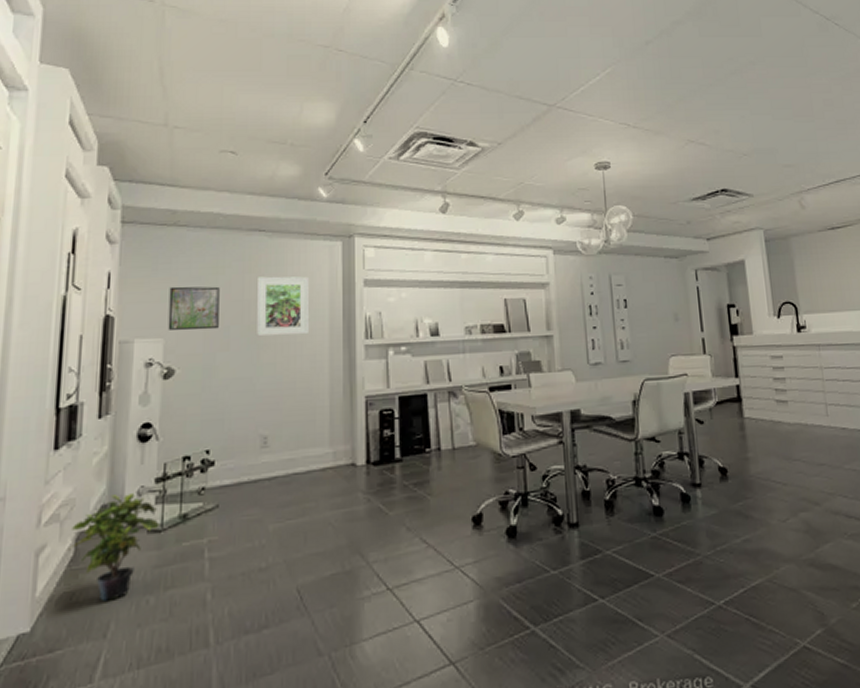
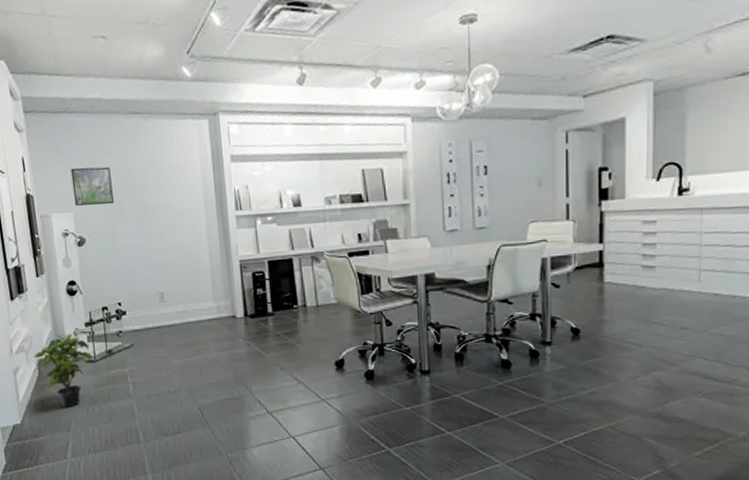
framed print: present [256,276,309,337] -> none [138,154,187,210]

